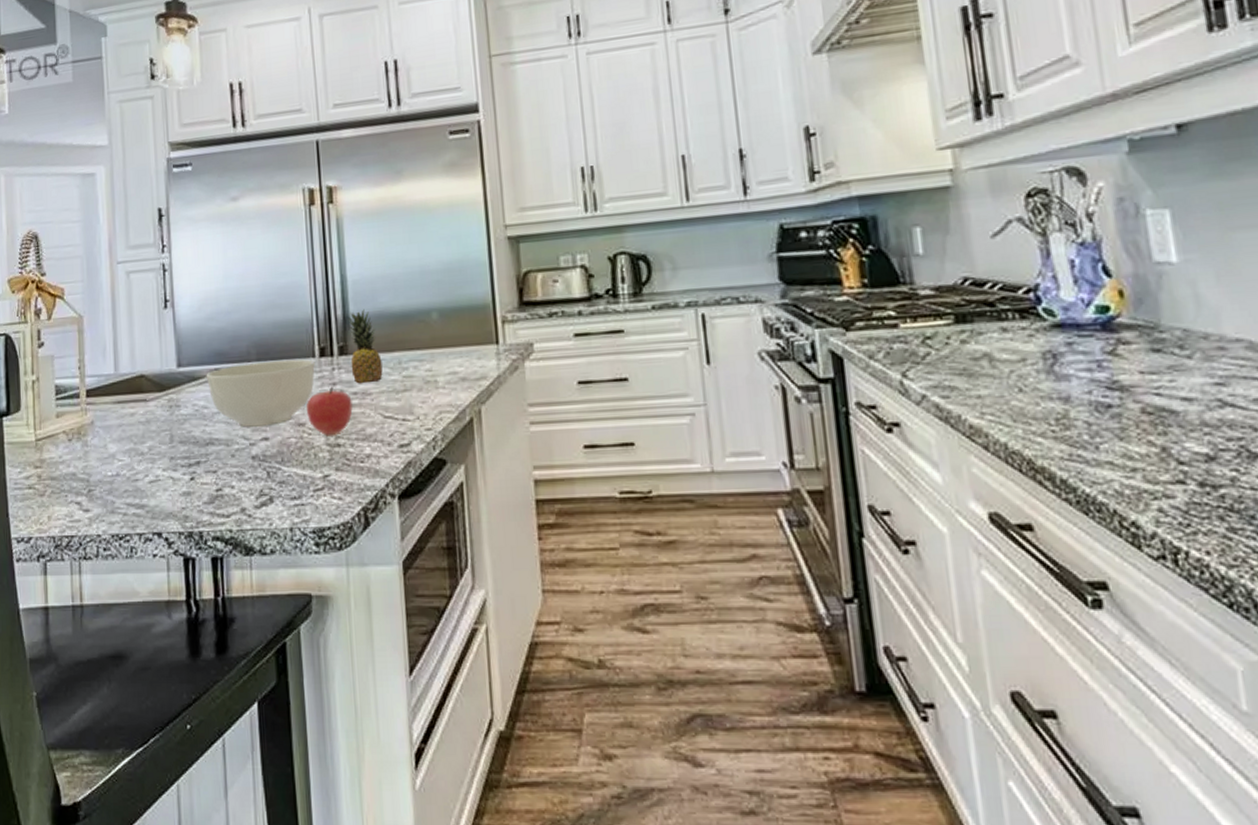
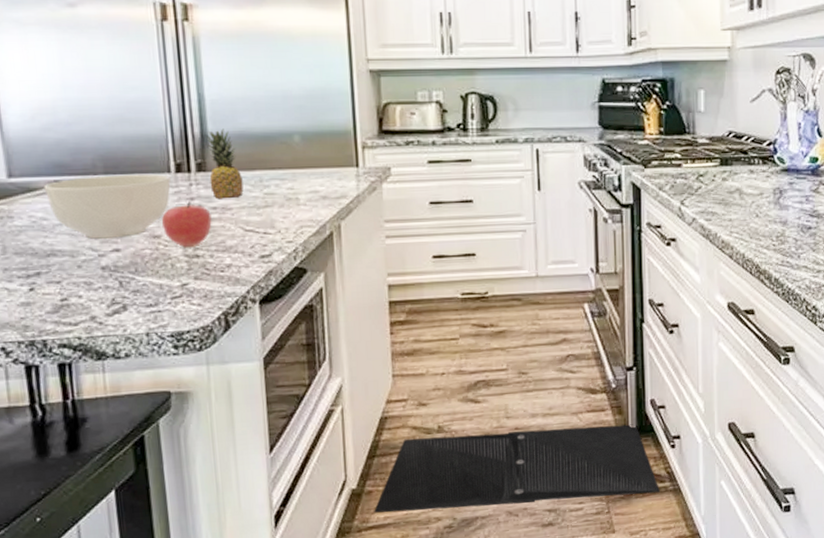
door mat: none [525,673,911,787] -> present [374,424,660,513]

